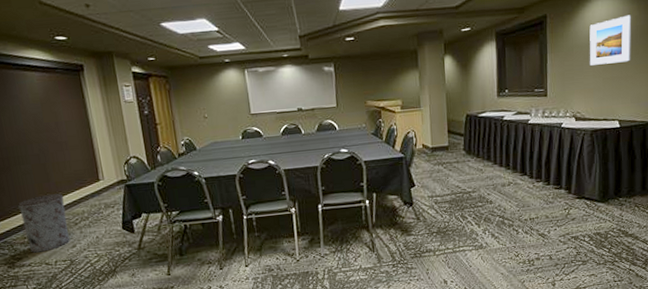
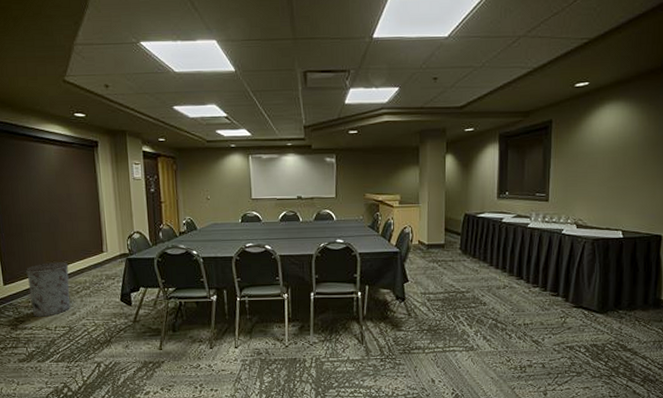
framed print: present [589,15,632,66] -> none [594,125,641,173]

